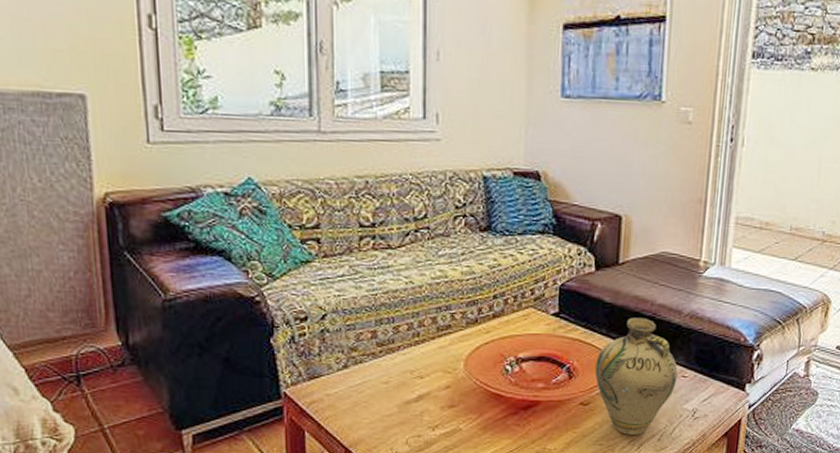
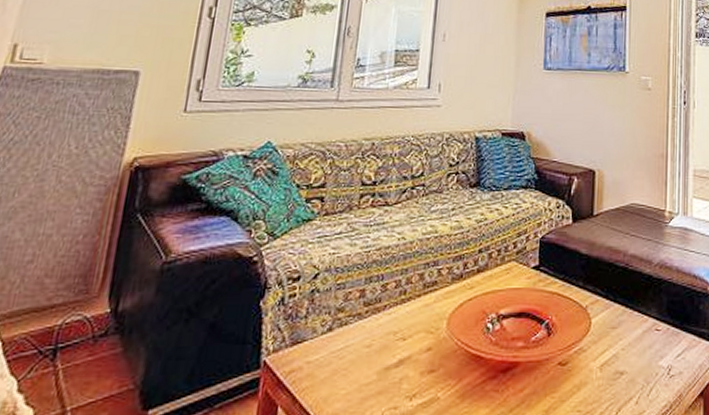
jug: present [595,317,678,435] -> none [573,269,651,398]

